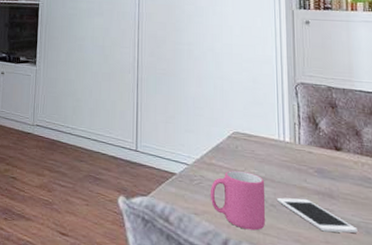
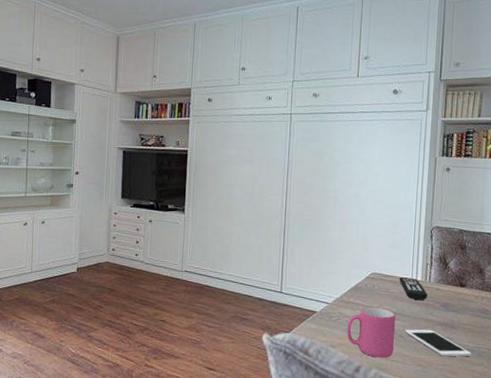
remote control: none [264,138,298,164] -> present [399,277,427,300]

